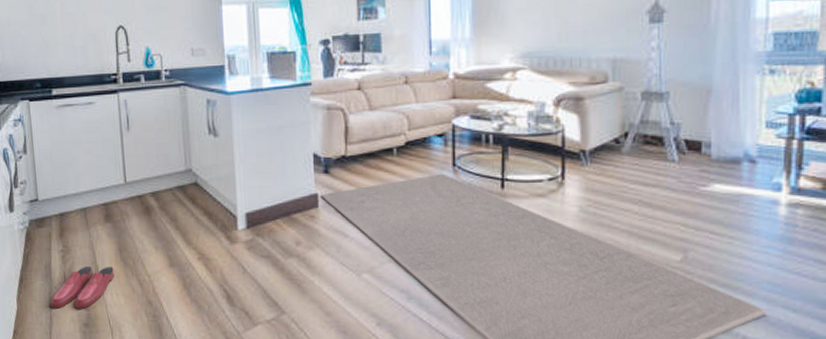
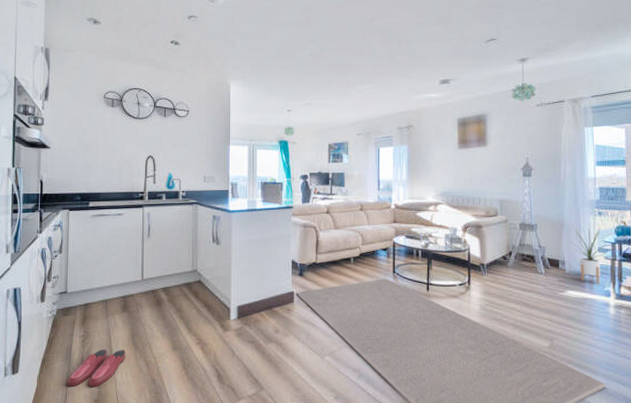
house plant: none [723,94,782,173] -> present [571,229,607,284]

